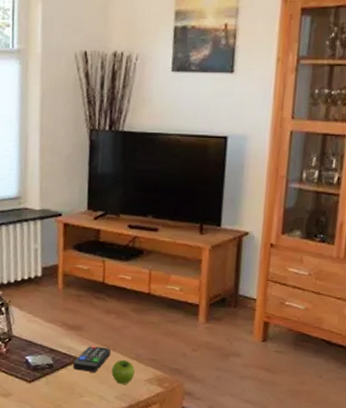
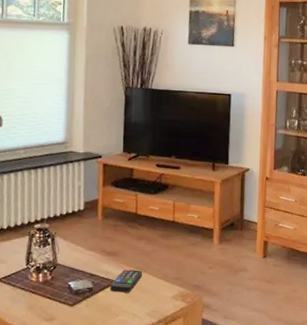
fruit: present [111,359,135,384] -> none [143,279,163,302]

